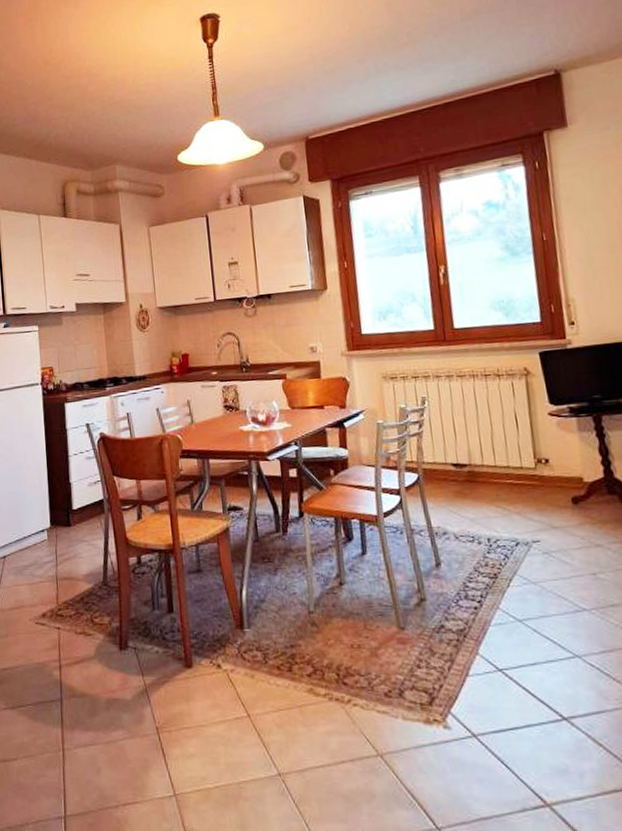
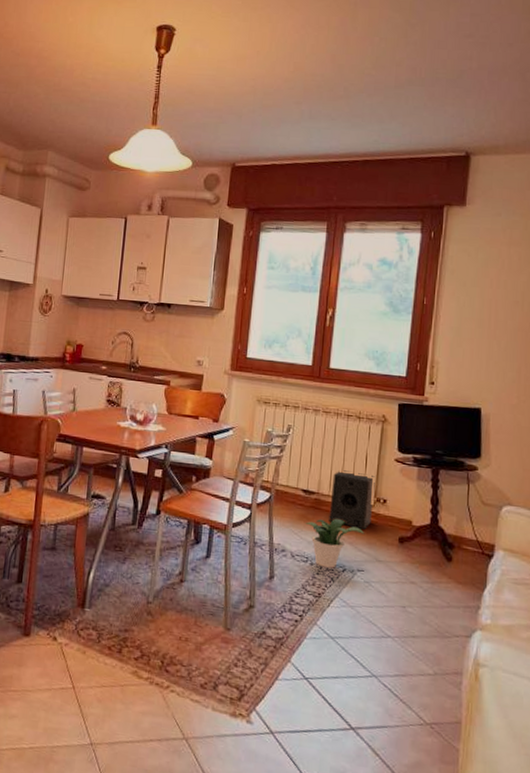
potted plant: none [462,488,532,544] -> present [305,518,365,568]
studio monitor: none [482,434,537,496] -> present [329,470,375,529]

